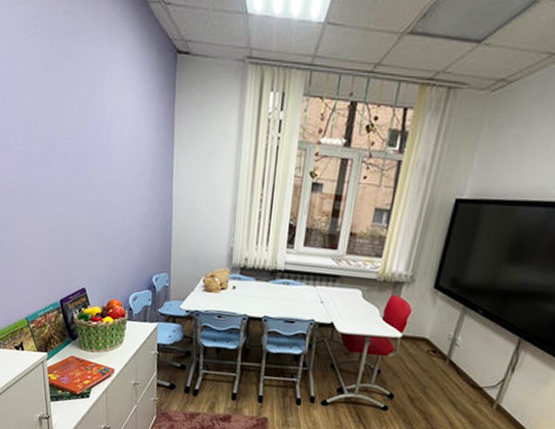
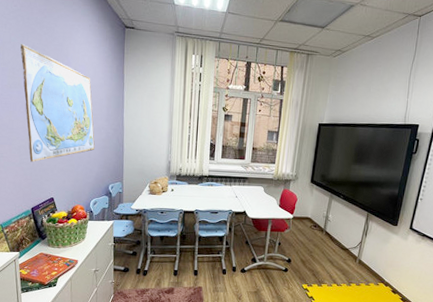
world map: none [42,80,136,242] -> present [20,43,95,162]

